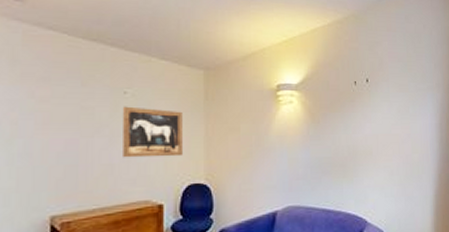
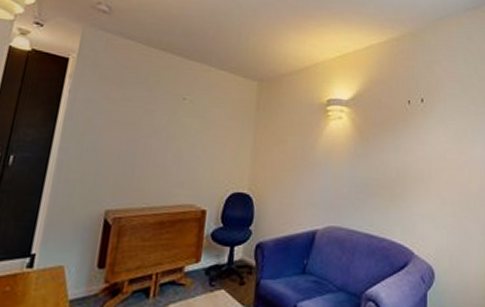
wall art: present [122,106,183,158] -> none [175,111,234,164]

